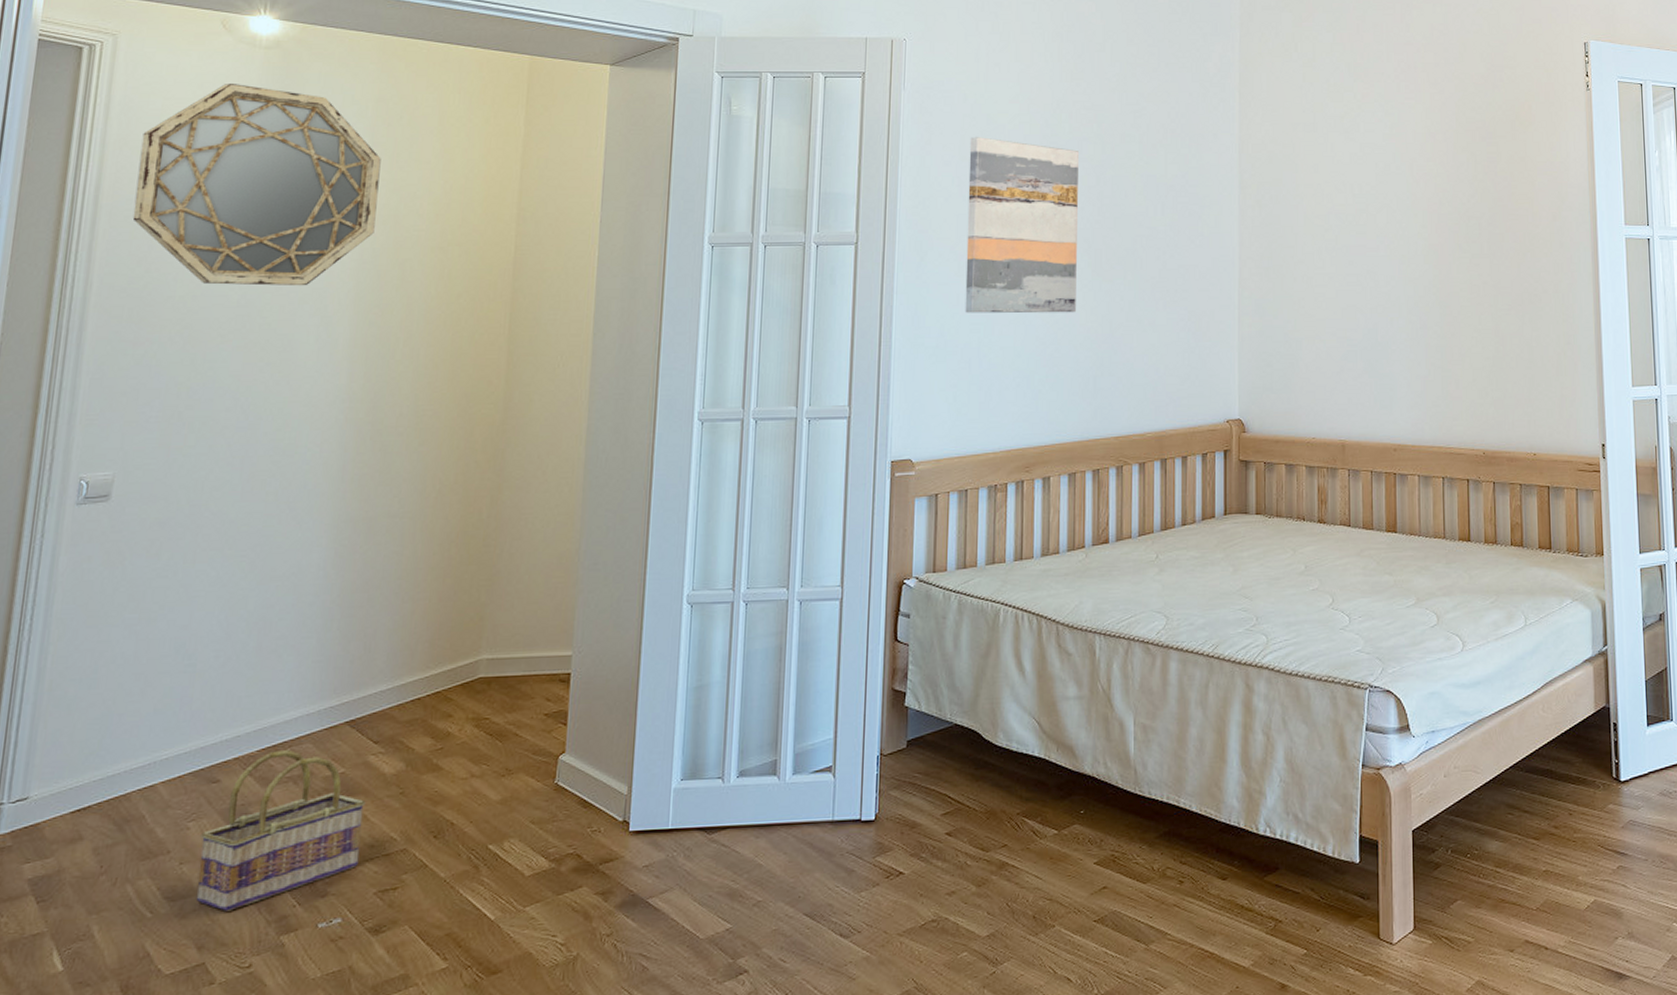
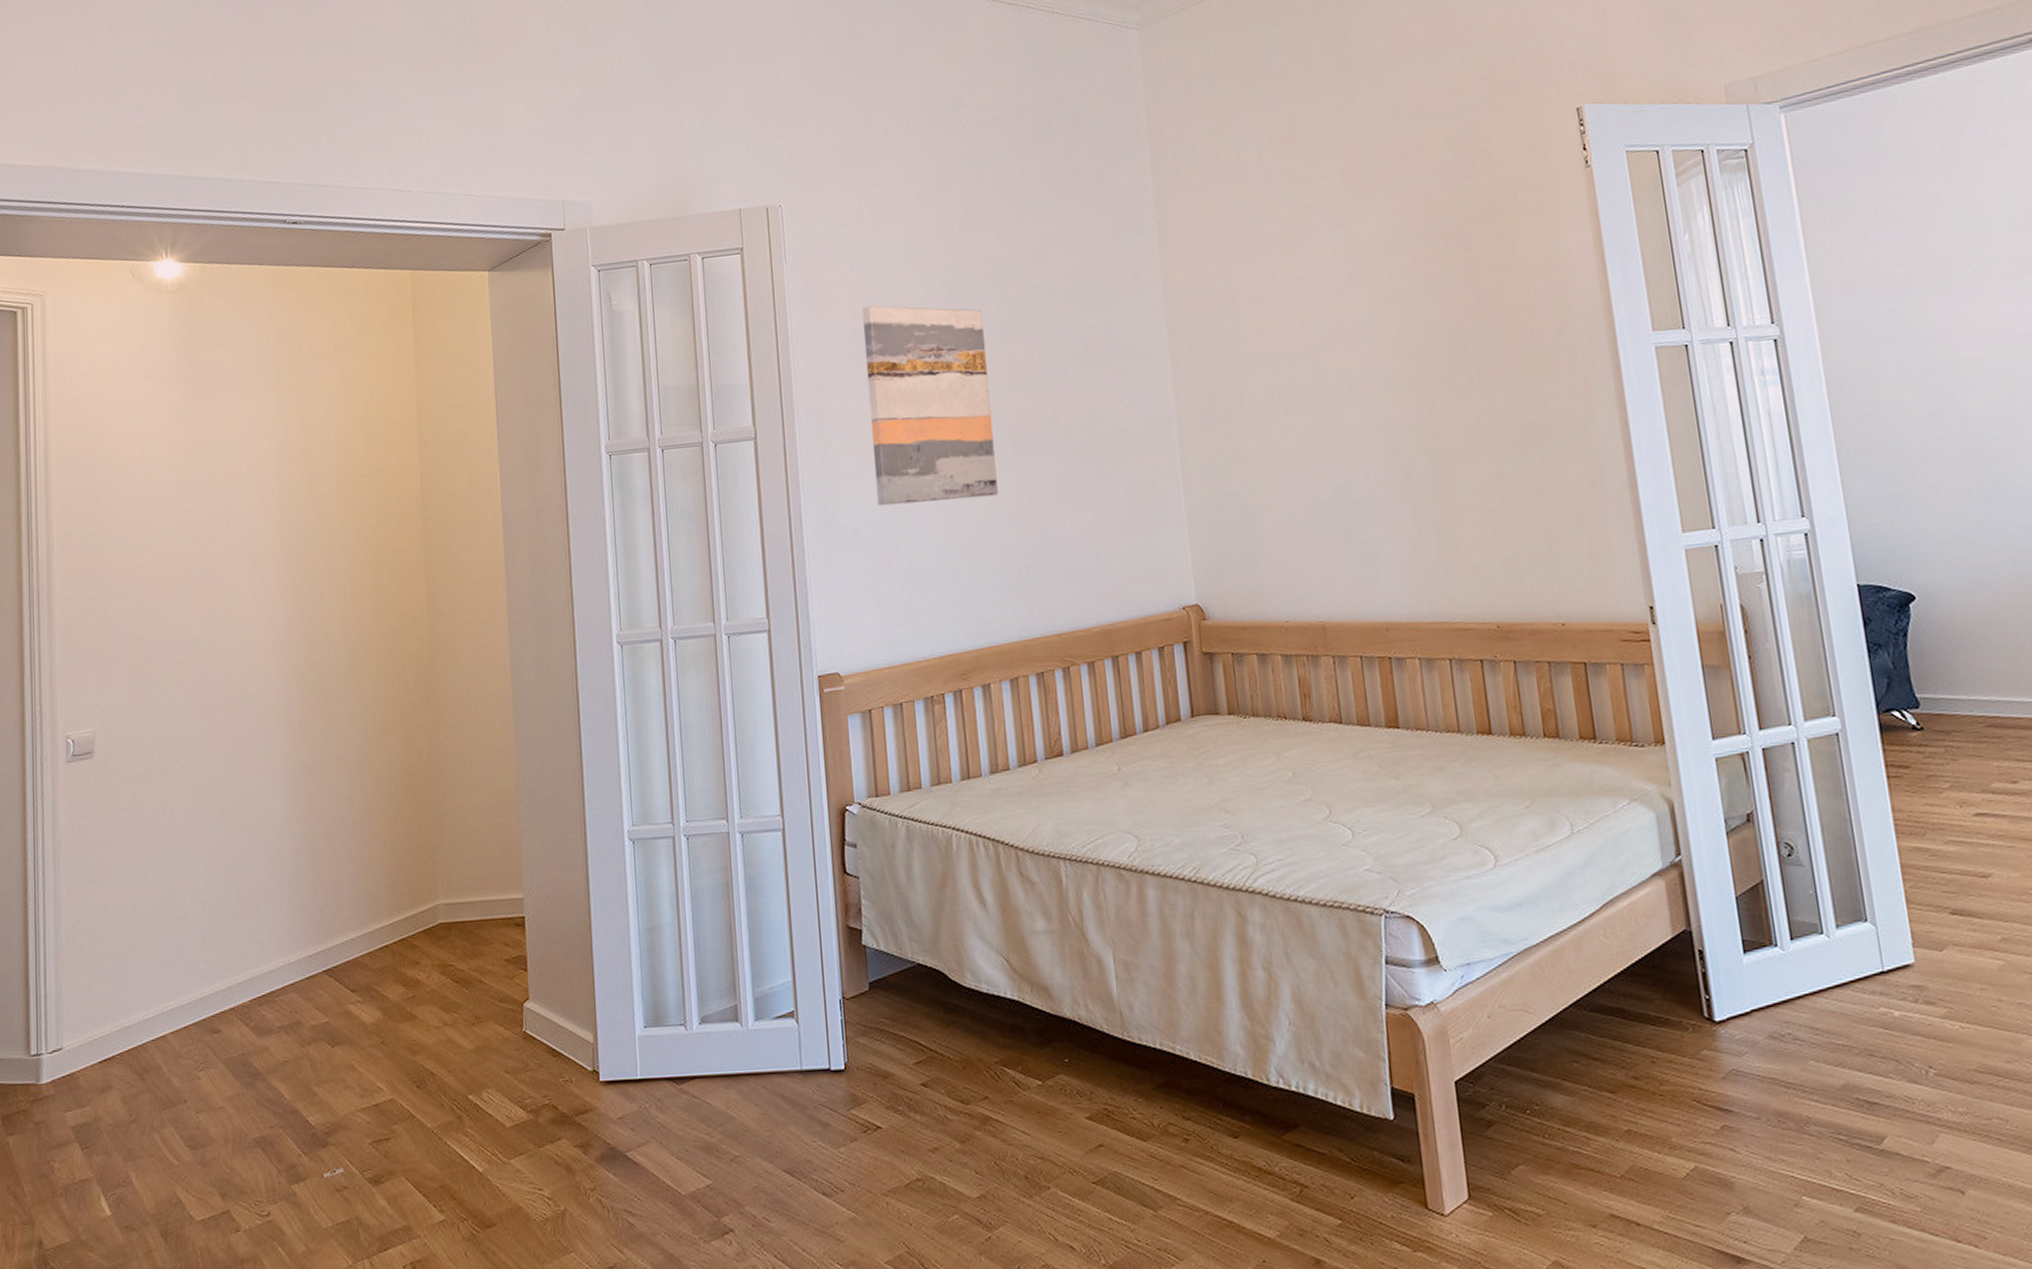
home mirror: present [132,84,381,286] -> none [77,332,290,537]
basket: present [195,750,366,911] -> none [211,1000,352,1160]

